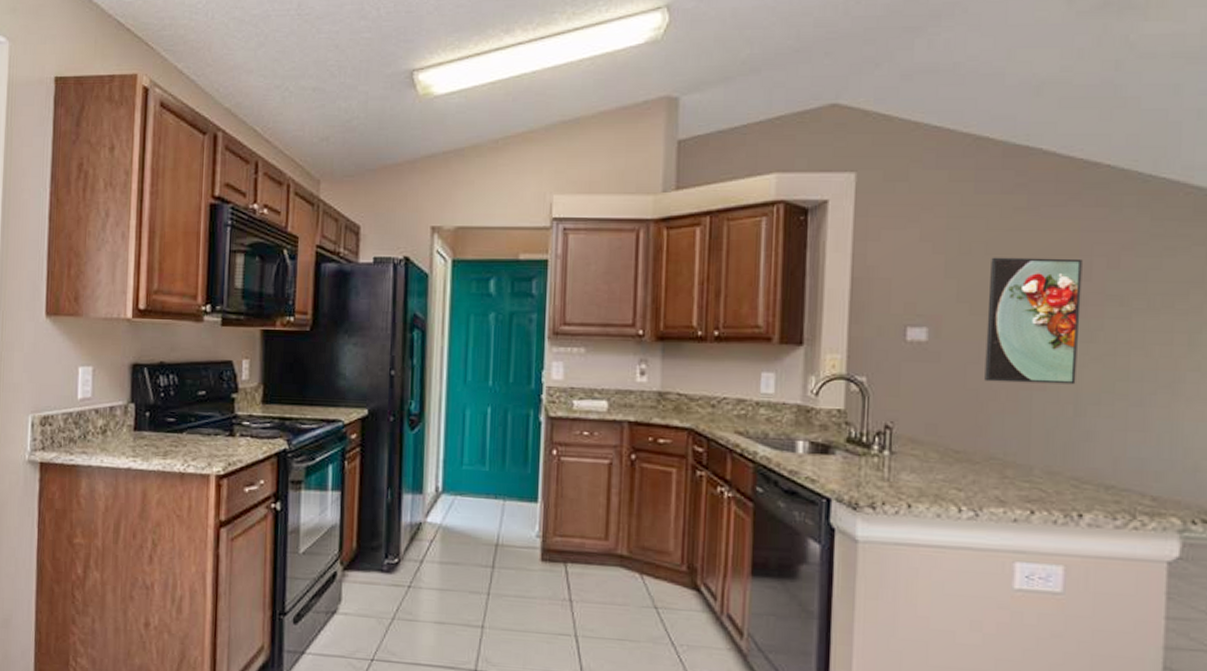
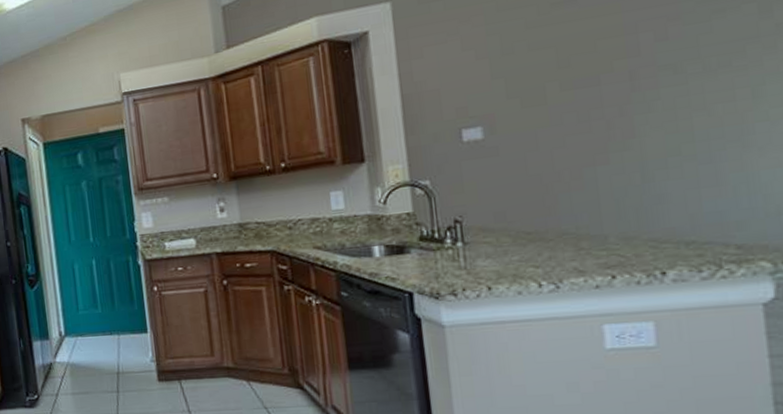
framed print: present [984,257,1083,385] -> none [535,37,639,166]

